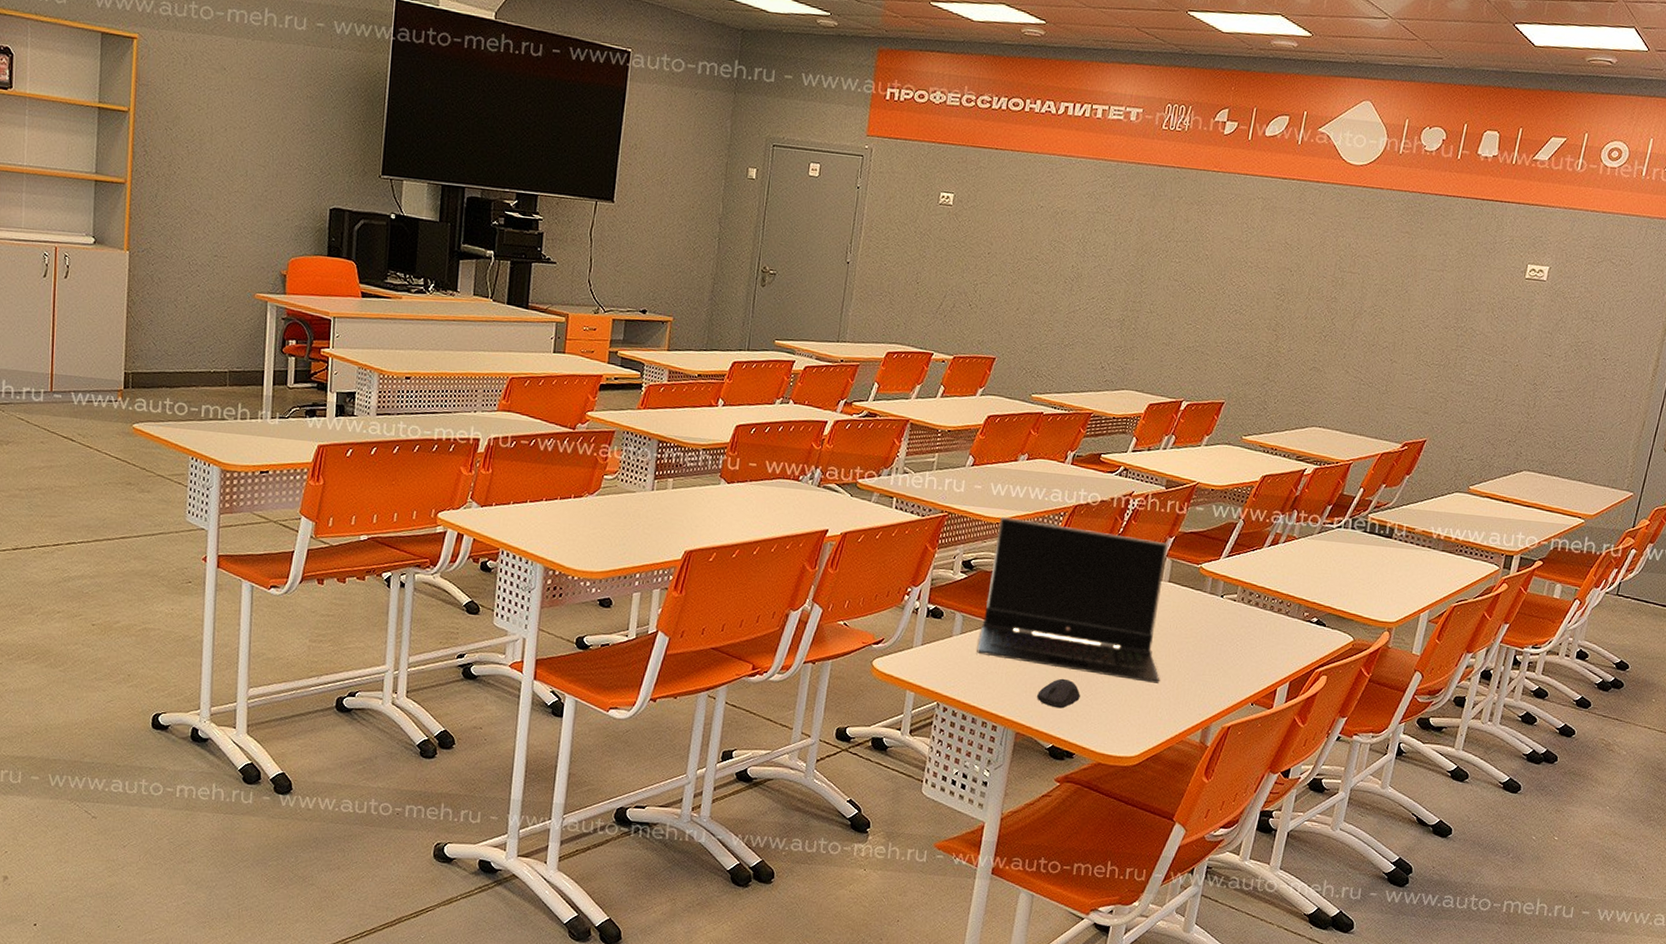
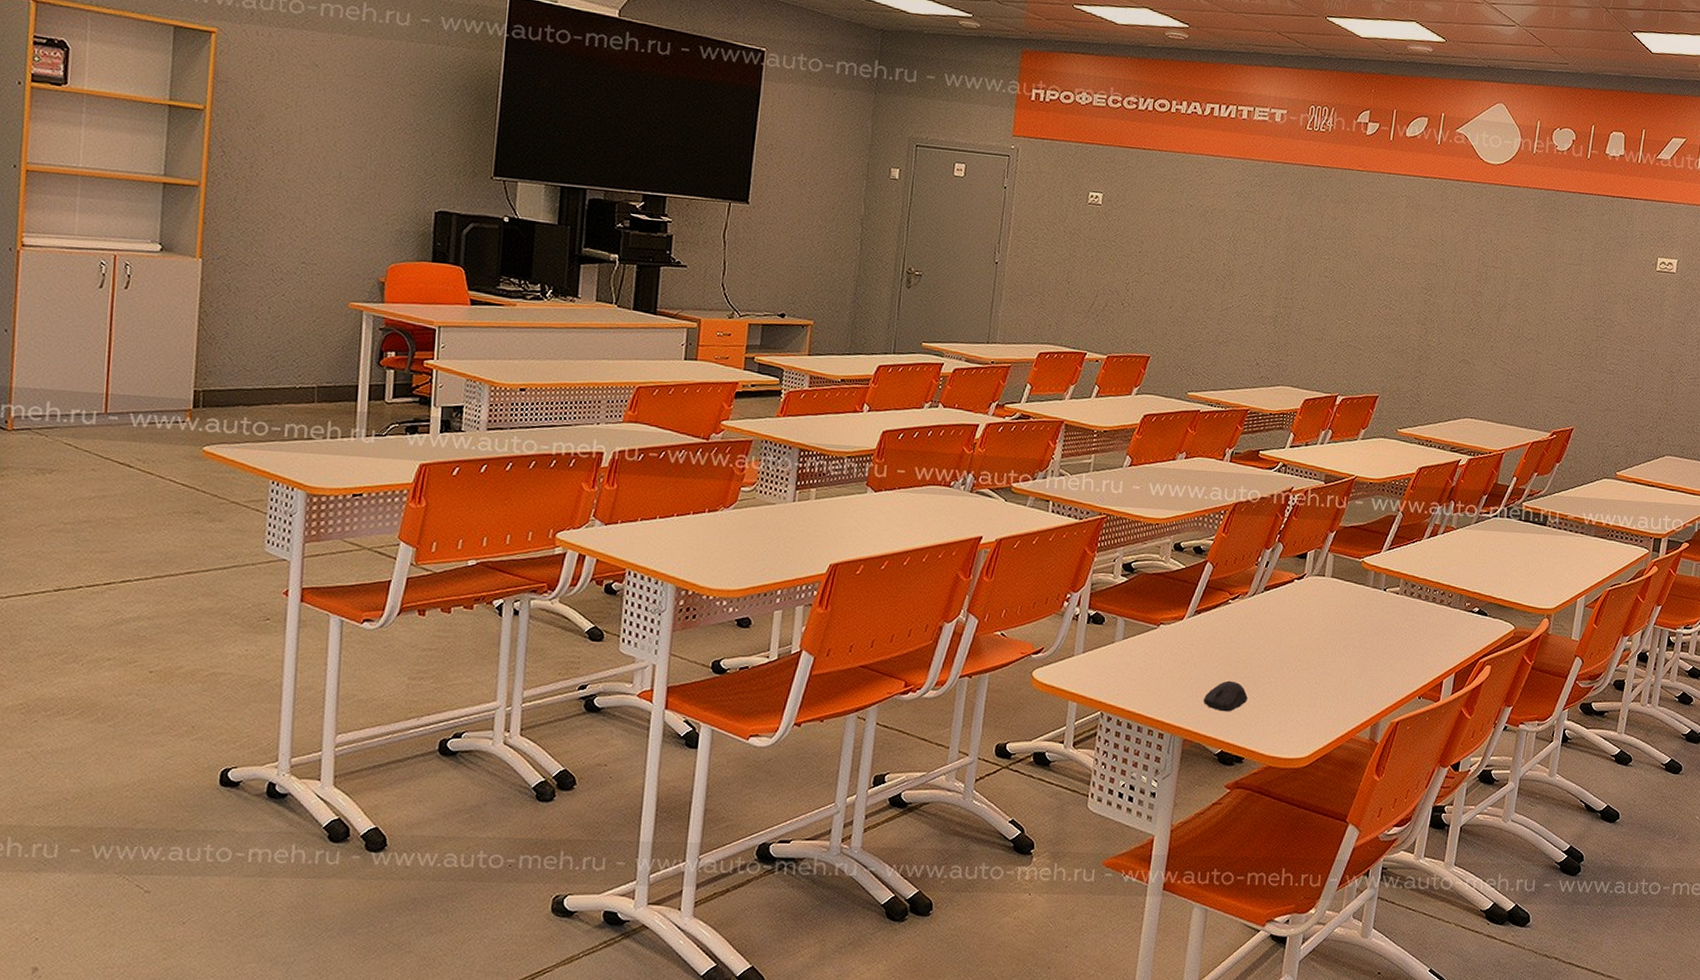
laptop computer: present [977,517,1168,683] -> none [1140,517,1329,681]

